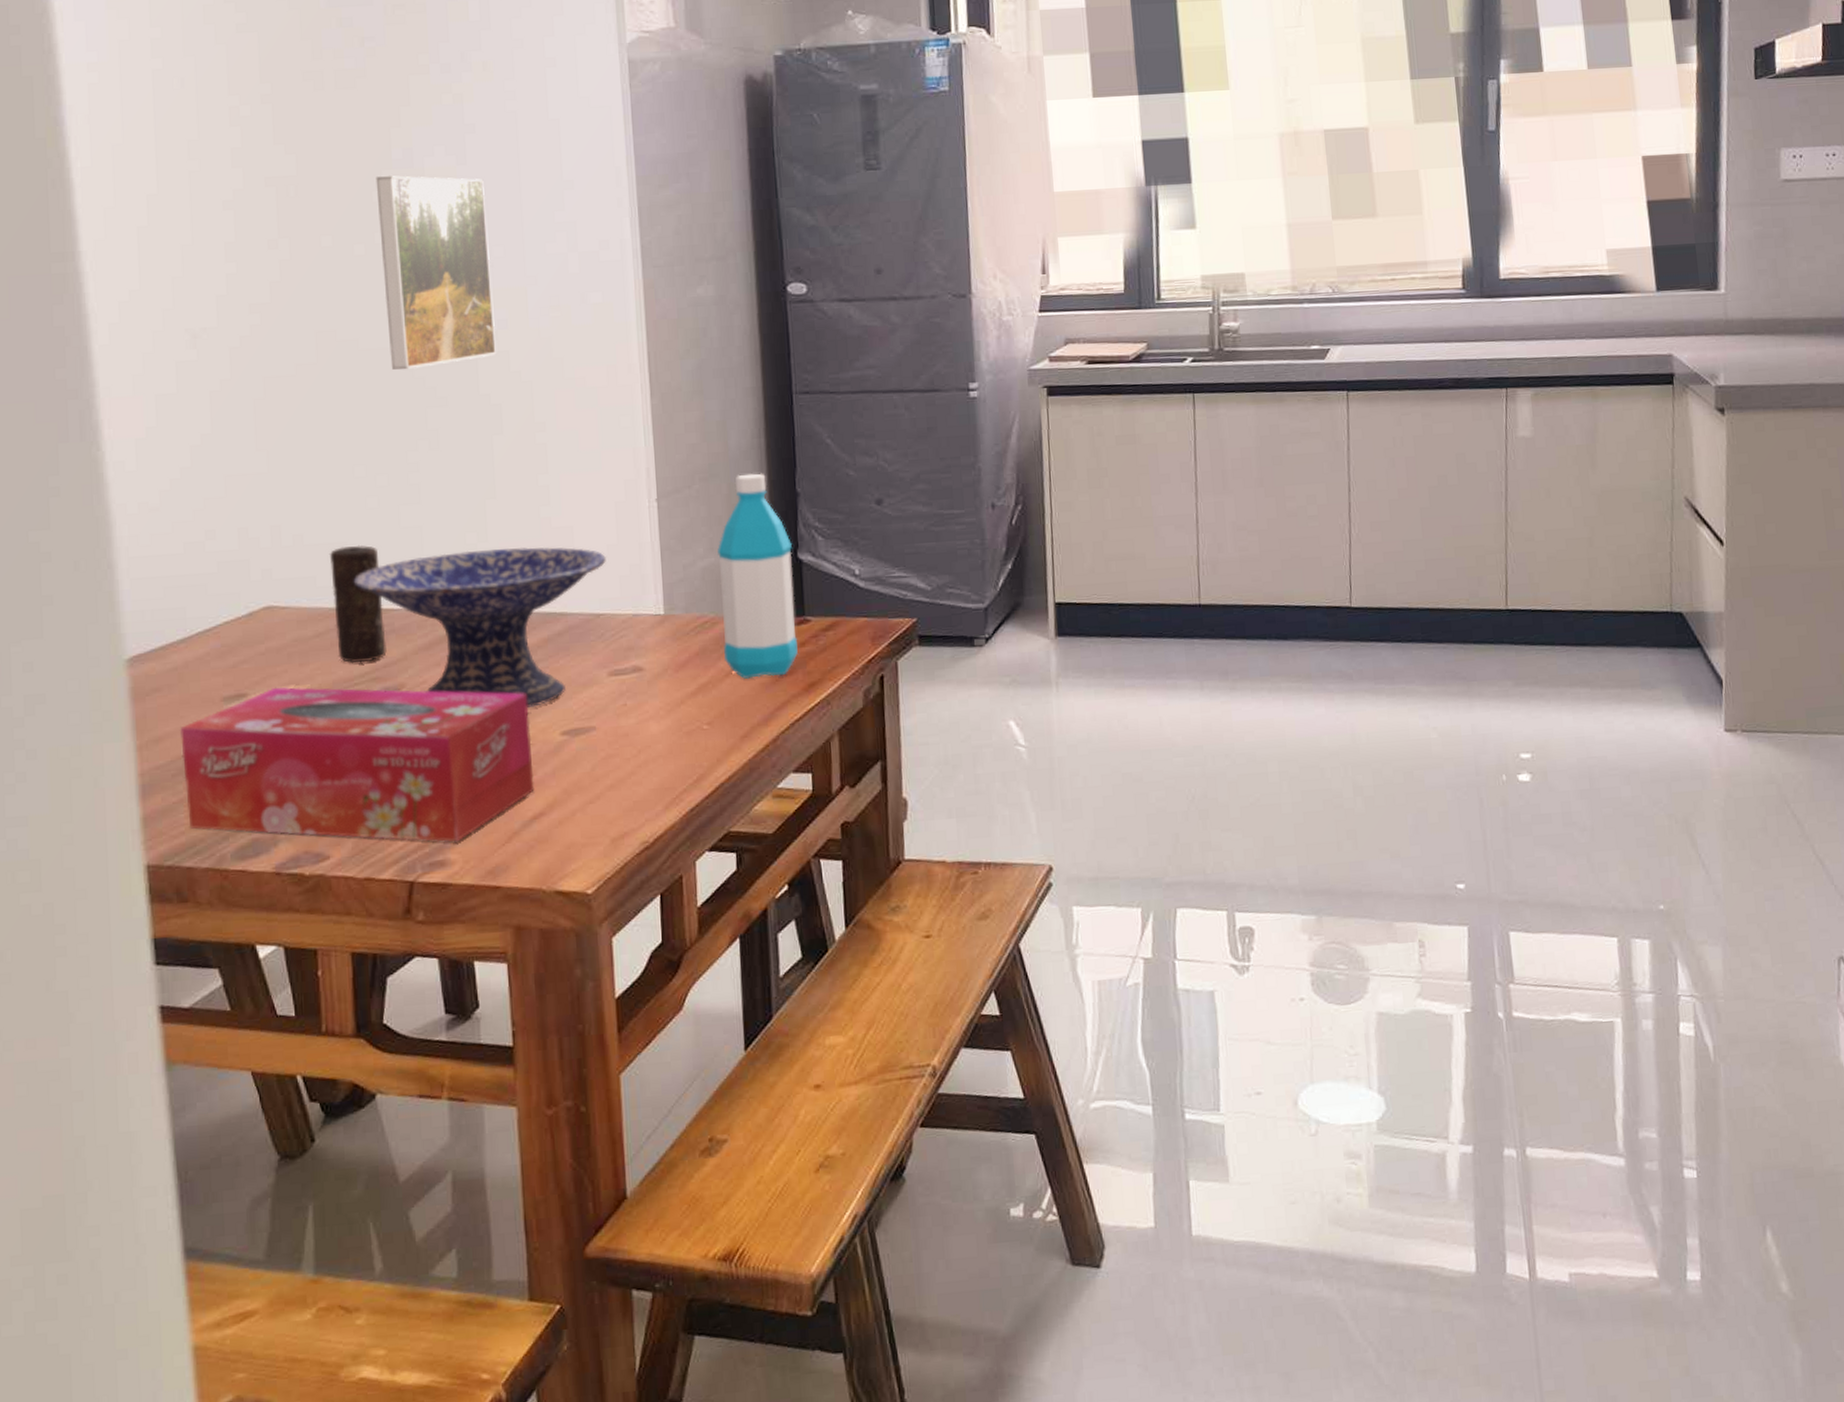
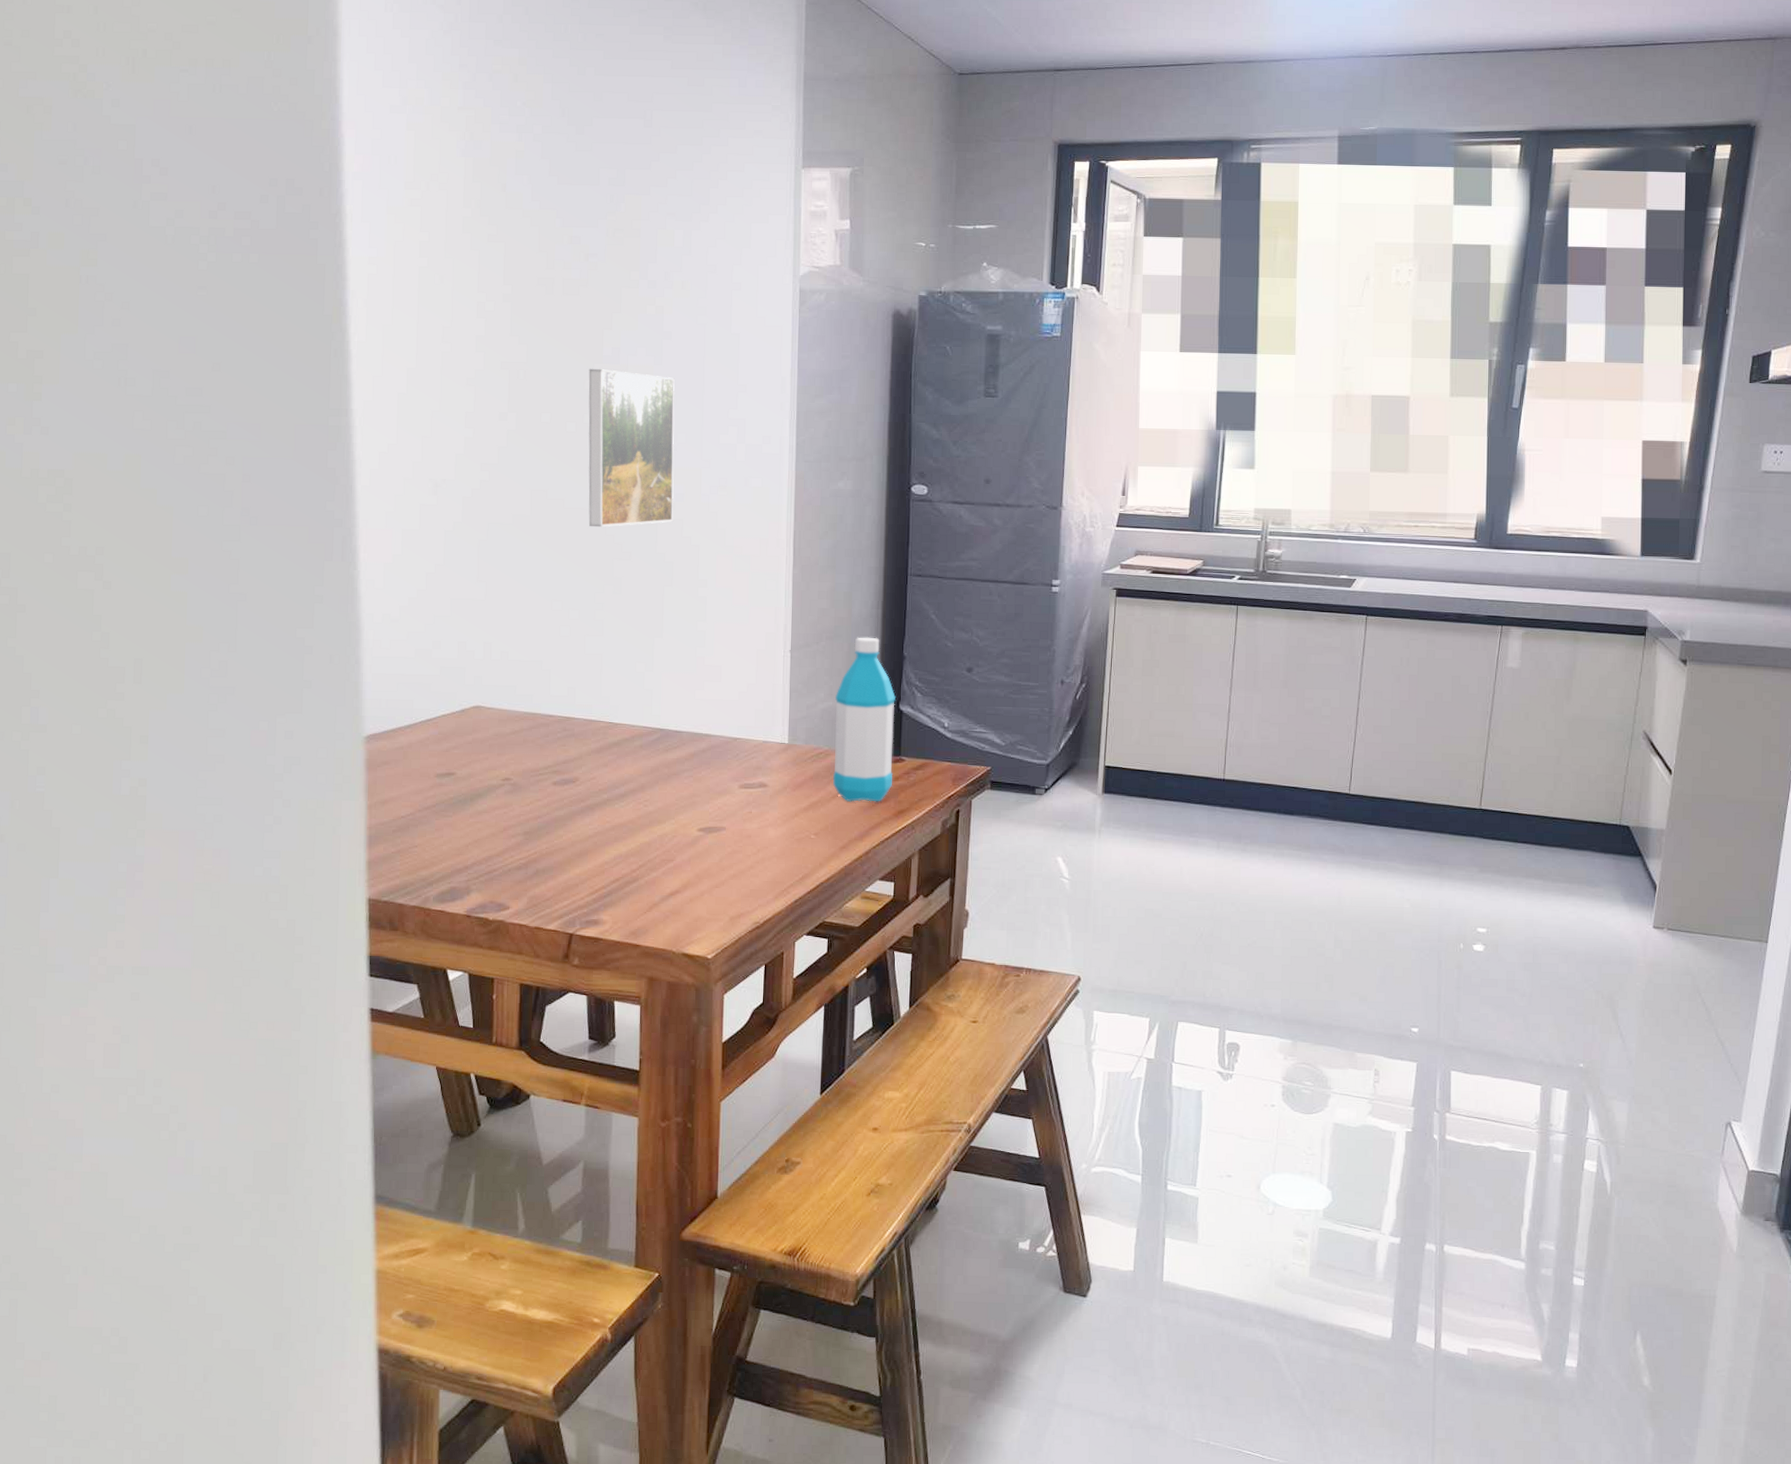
tissue box: present [179,687,535,842] -> none [401,770,674,907]
candle: present [329,545,387,664] -> none [527,664,567,758]
decorative bowl: present [353,547,606,707] -> none [545,677,746,807]

